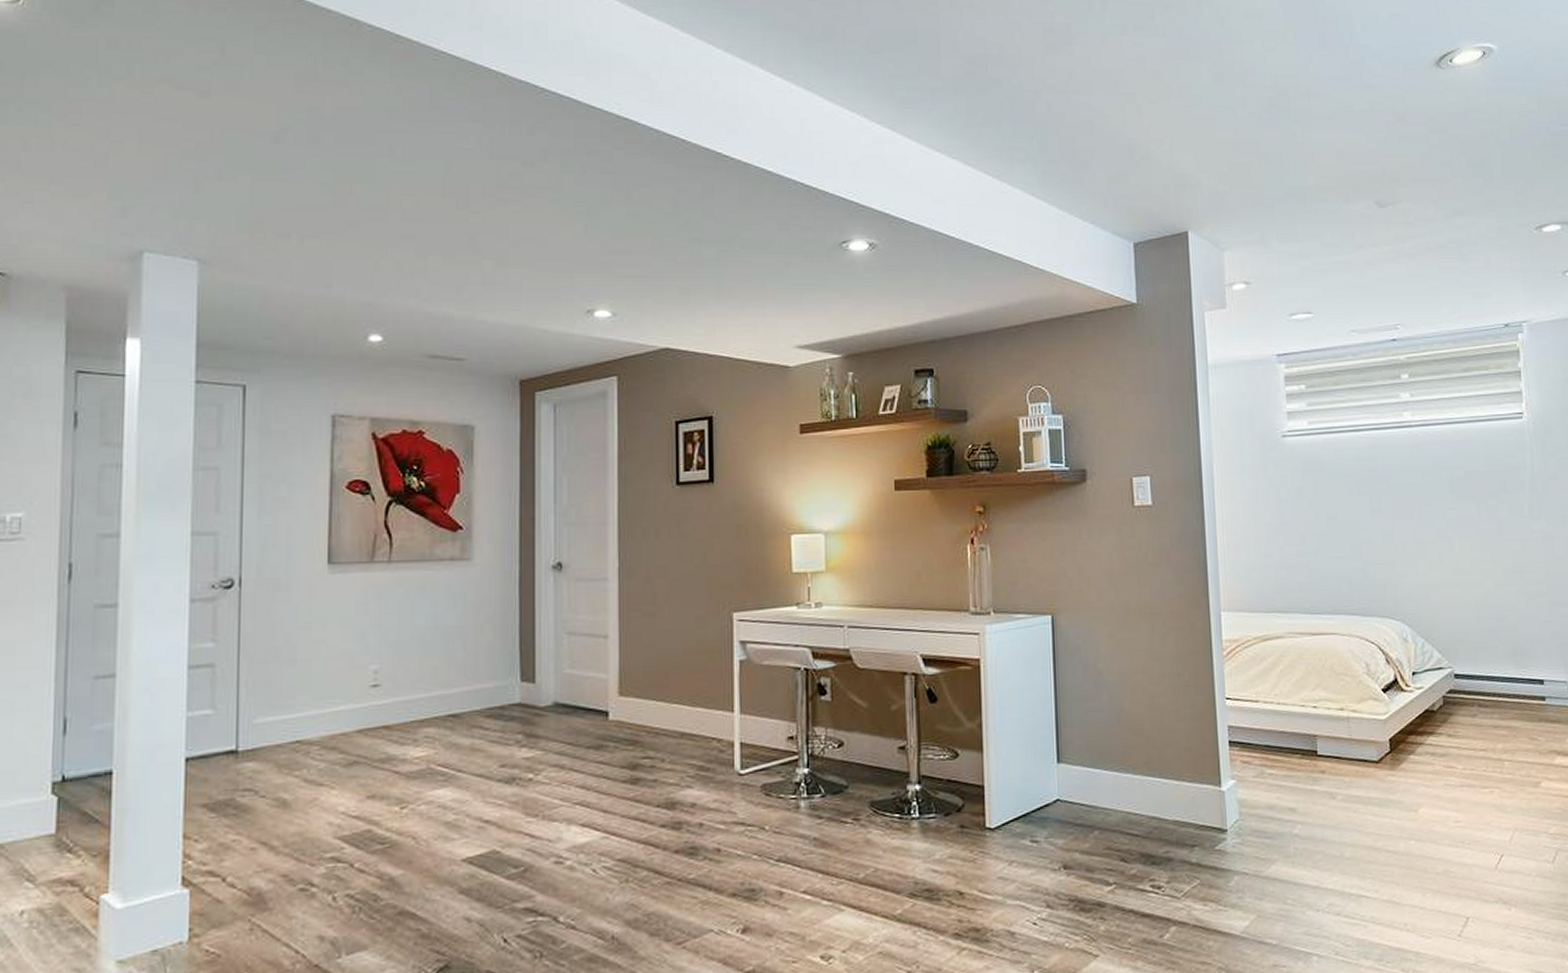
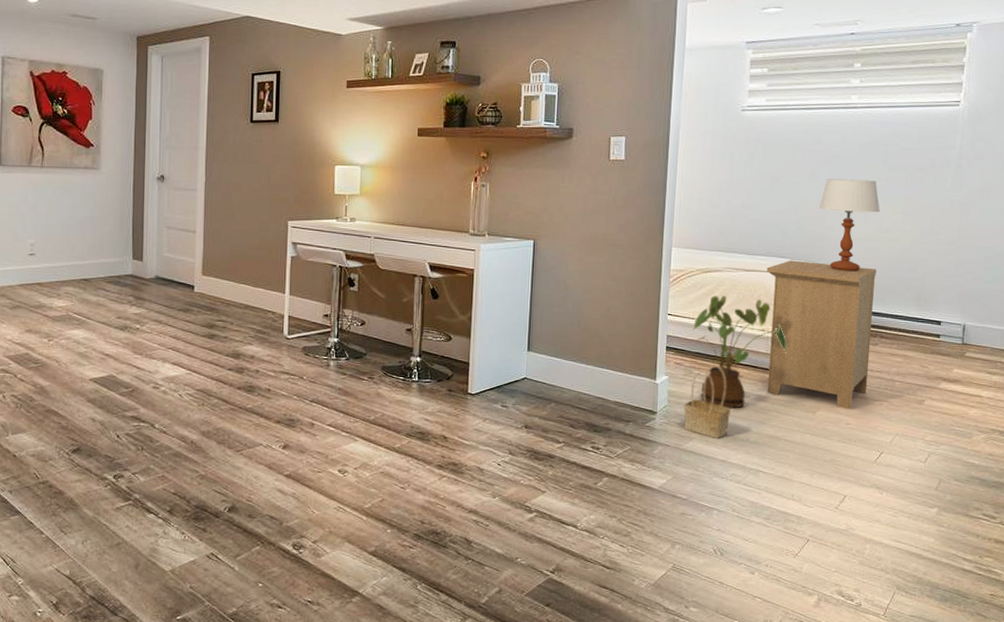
house plant: none [1258,669,1373,816] -> present [693,295,787,409]
basket: none [1260,760,1317,858] -> present [684,365,730,439]
nightstand: none [1335,617,1473,803] -> present [766,260,877,410]
table lamp: none [1386,512,1455,627] -> present [819,179,880,272]

